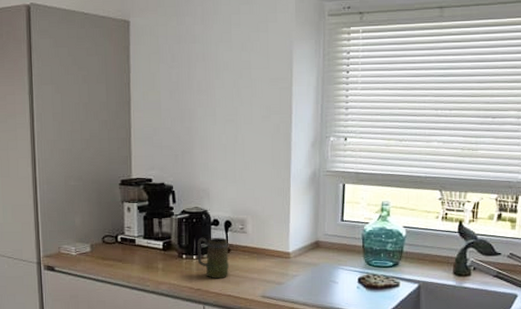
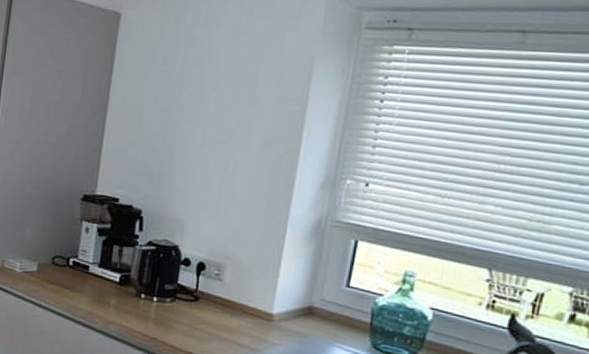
mug: present [196,237,229,279] -> none [157,276,198,331]

